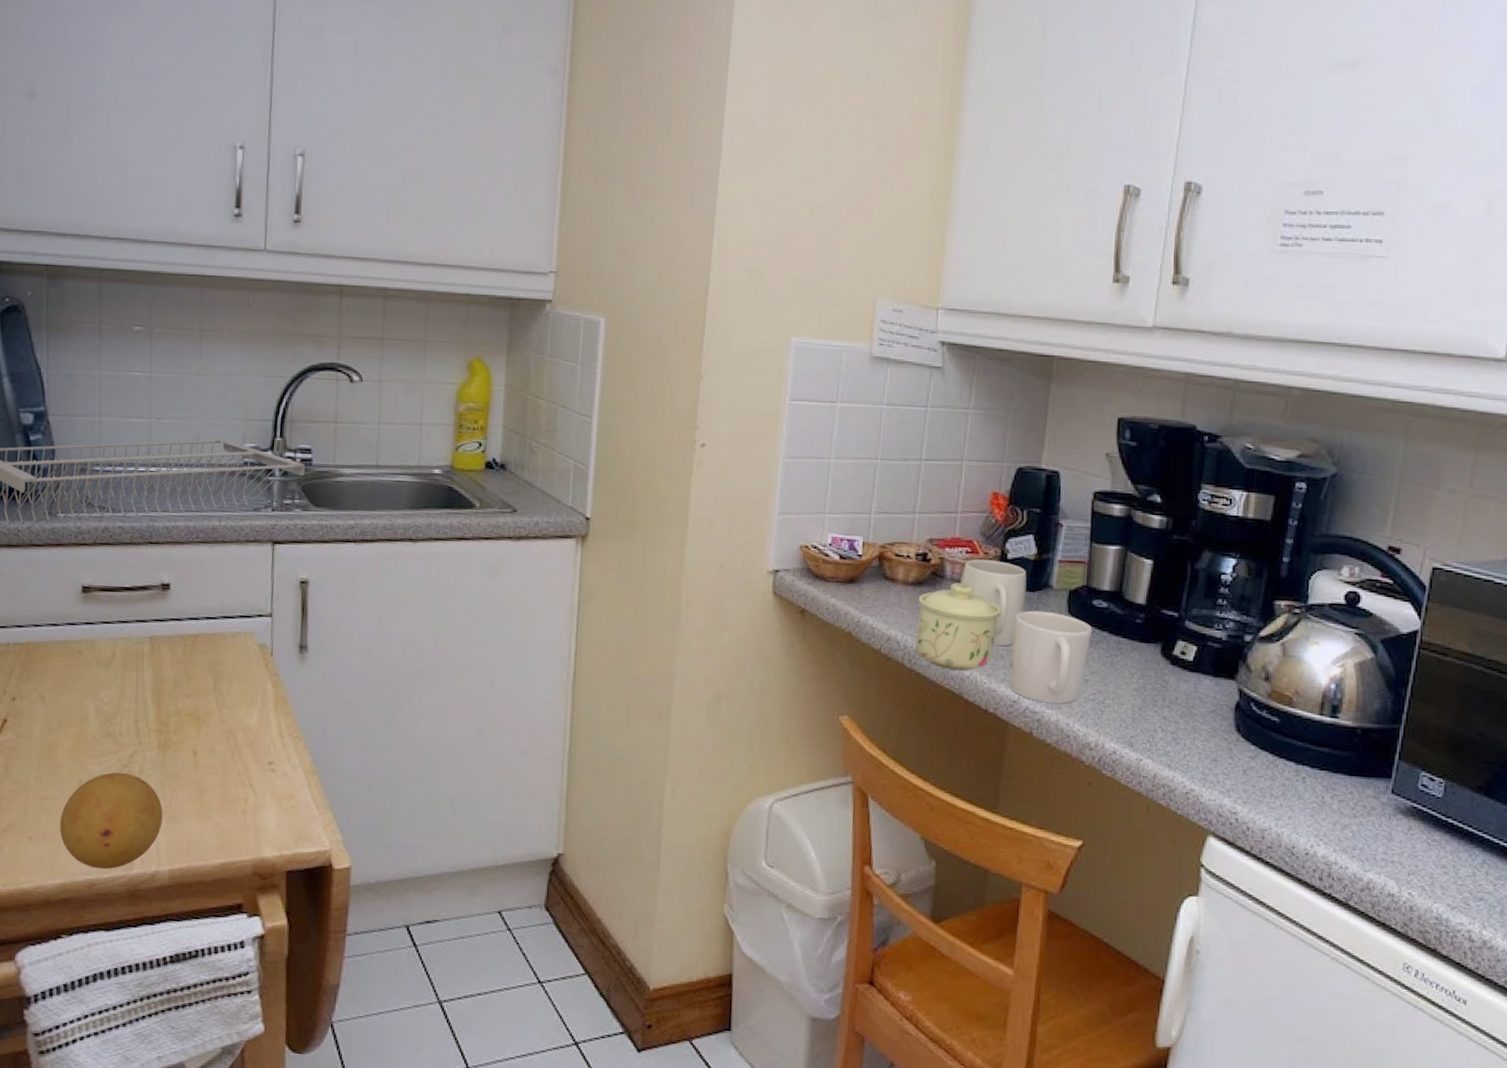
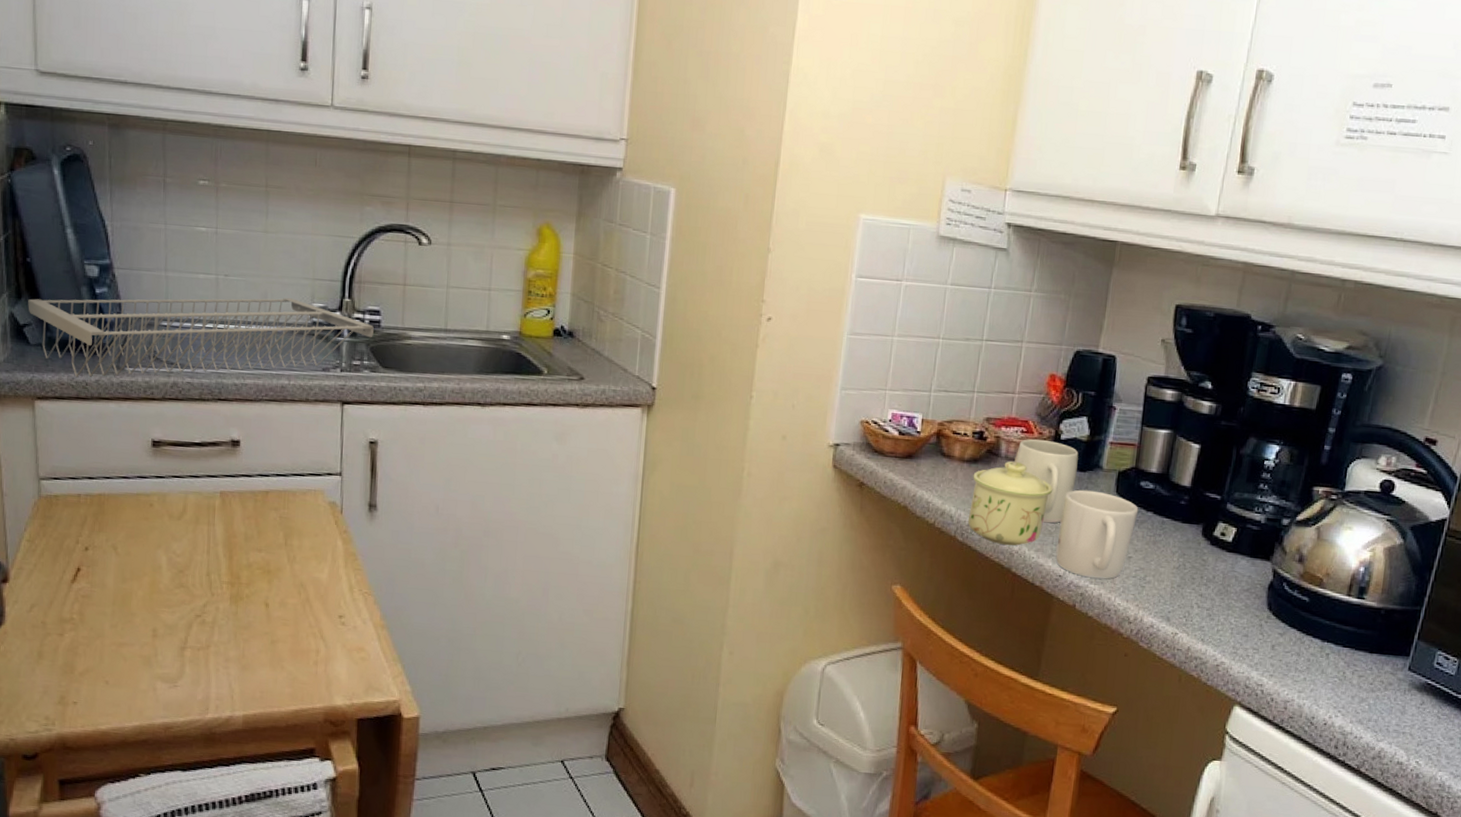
fruit: present [60,772,163,869] -> none [135,621,236,713]

